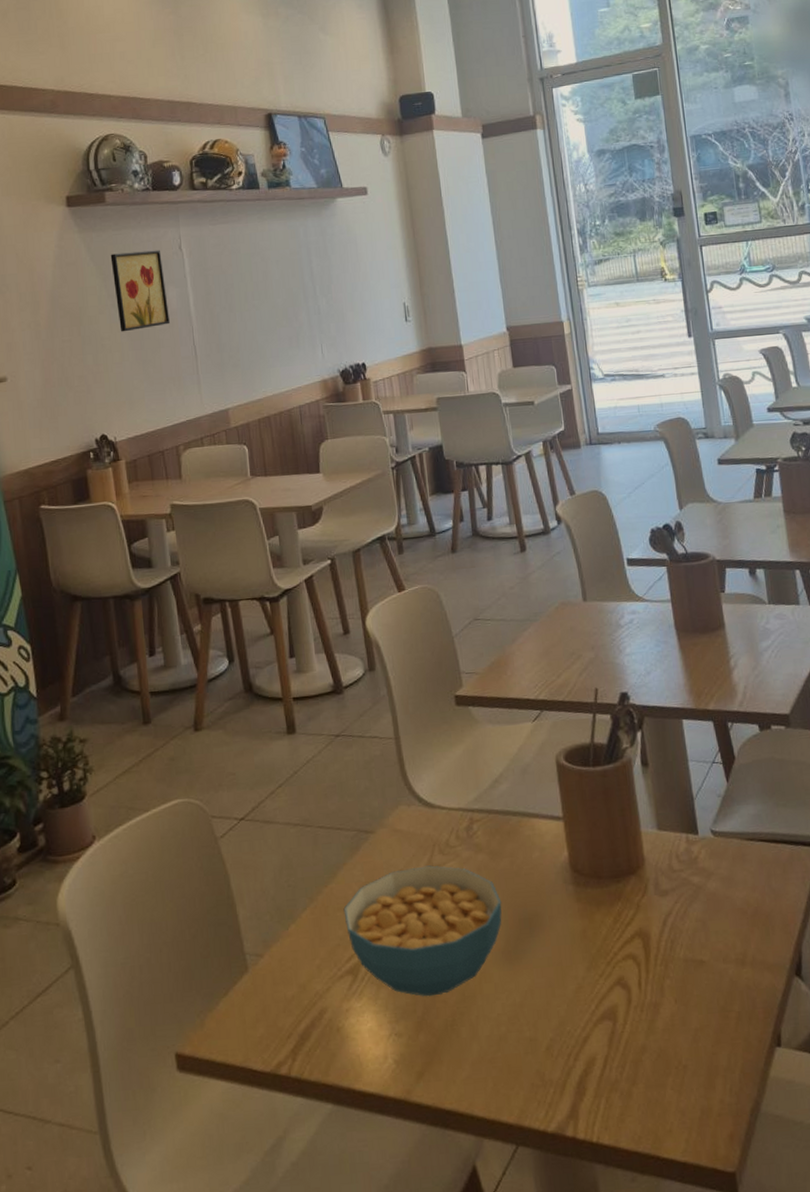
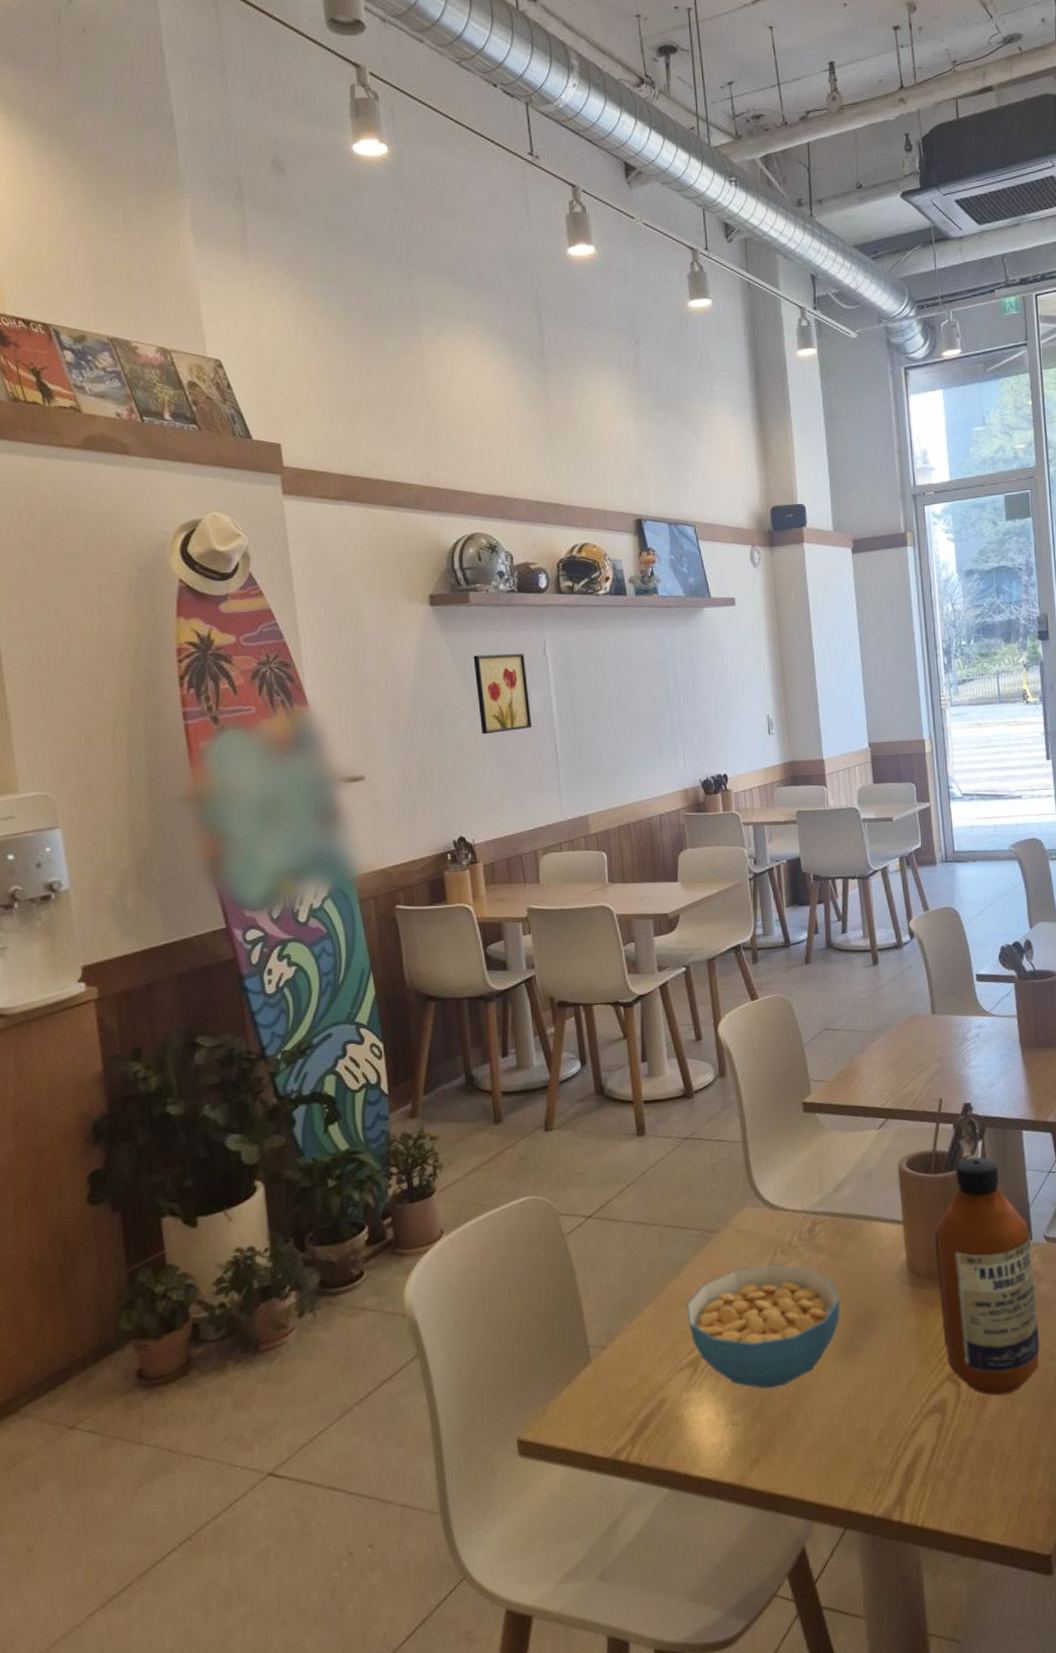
bottle: none [596,748,713,1001] -> present [934,1156,1040,1396]

